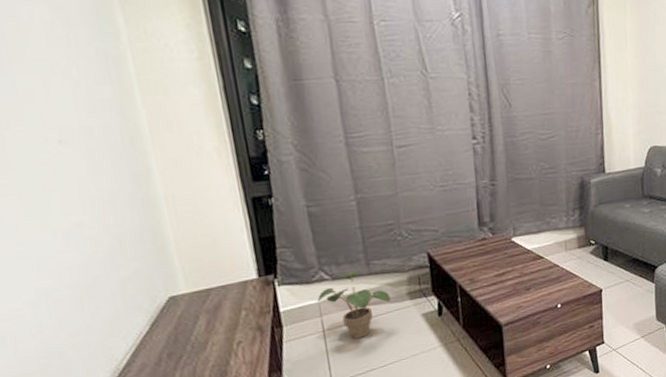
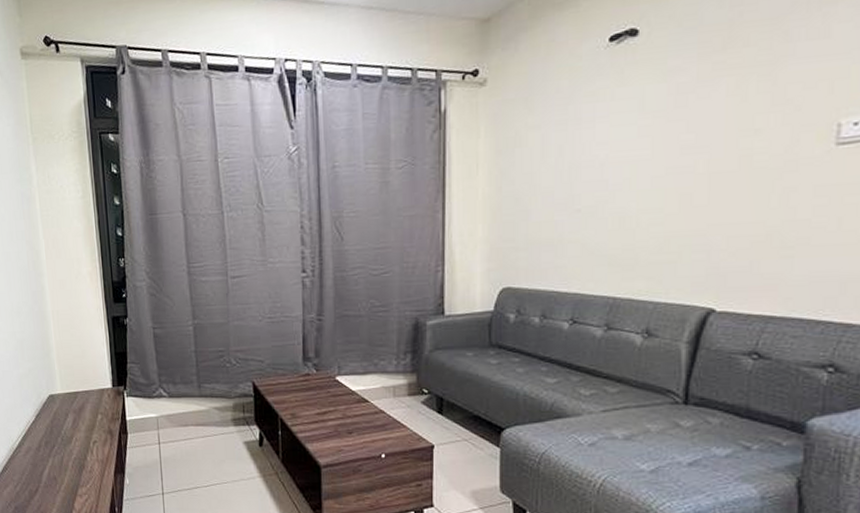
potted plant: present [317,270,391,339] -> none [155,391,217,455]

